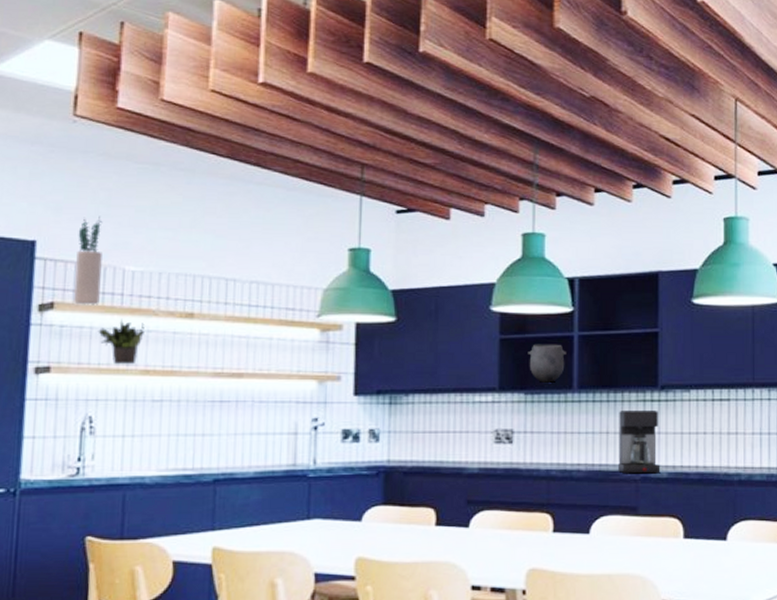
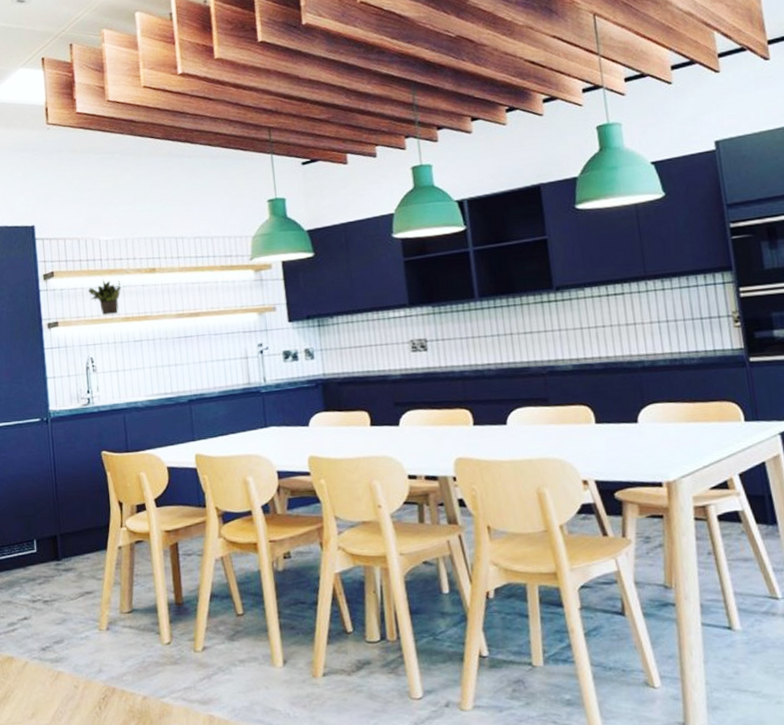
vase: present [74,216,103,305] -> none [63,200,86,272]
ceramic pot: present [528,344,567,383] -> none [430,260,465,295]
coffee maker: present [618,411,661,474] -> none [519,310,566,370]

